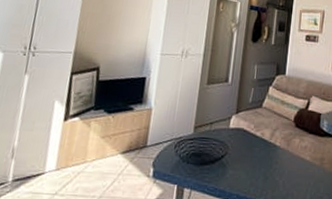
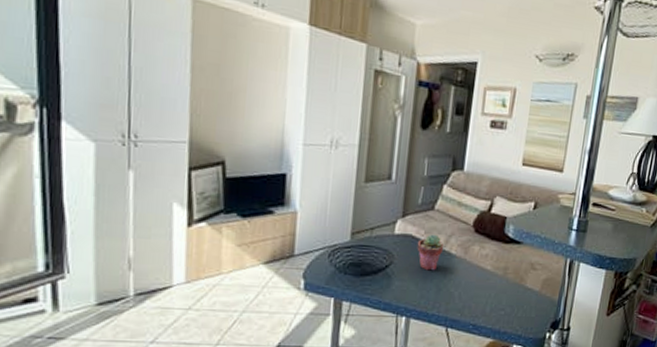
potted succulent: none [247,128,271,161] -> present [417,234,445,271]

